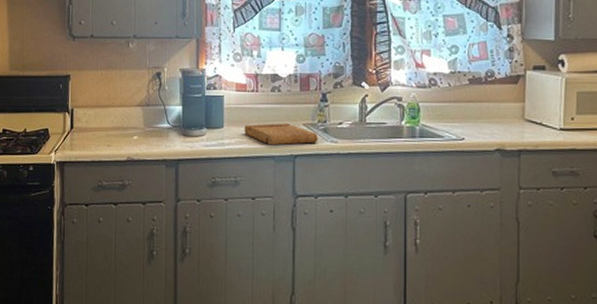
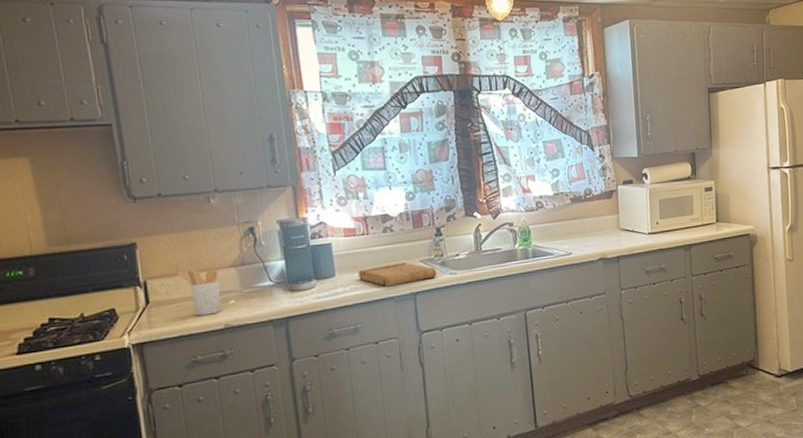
utensil holder: none [96,103,128,147] -> present [177,268,222,316]

